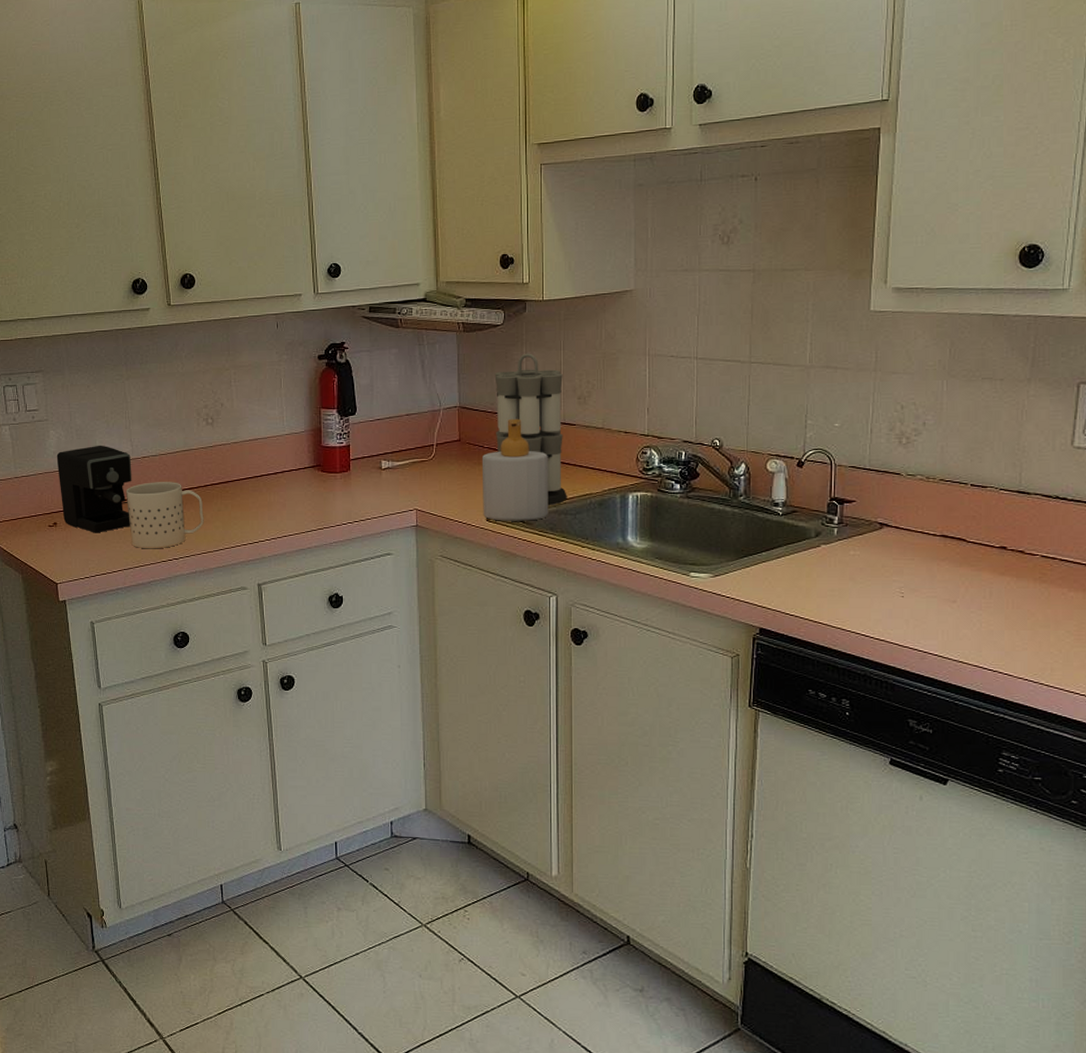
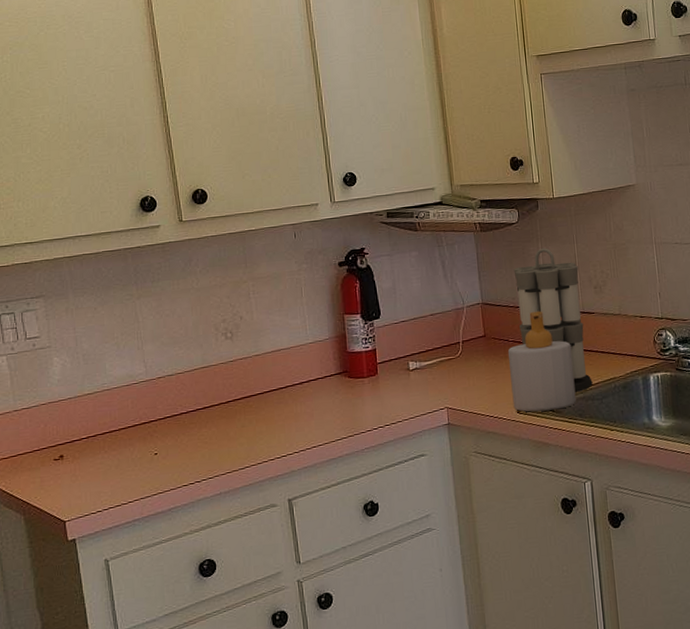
coffee maker: present [56,445,132,533] -> none [61,368,147,463]
mug: present [125,482,204,549] -> none [140,400,227,475]

